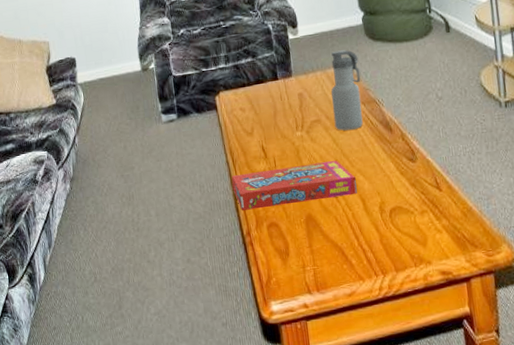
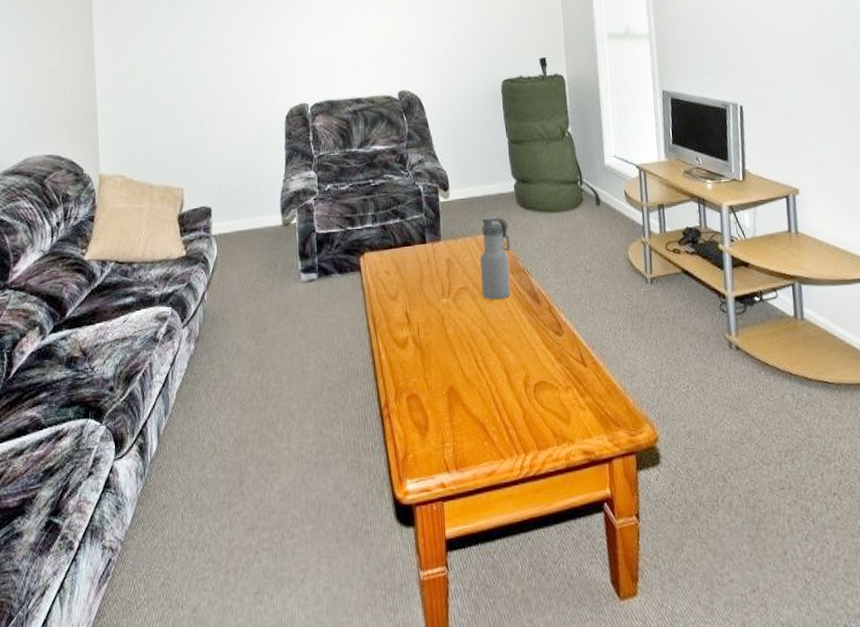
snack box: present [231,160,358,211] -> none [371,331,503,380]

